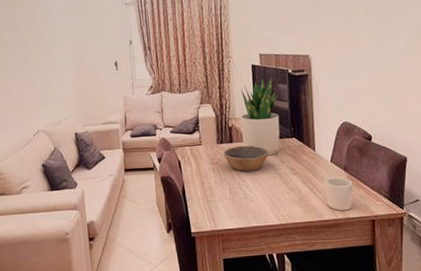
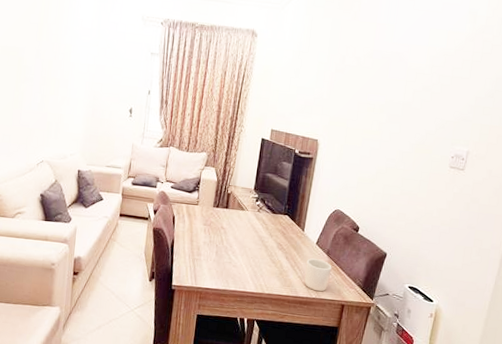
bowl: present [223,145,269,172] -> none [217,212,261,239]
planter: present [240,77,280,156] -> none [237,153,281,228]

